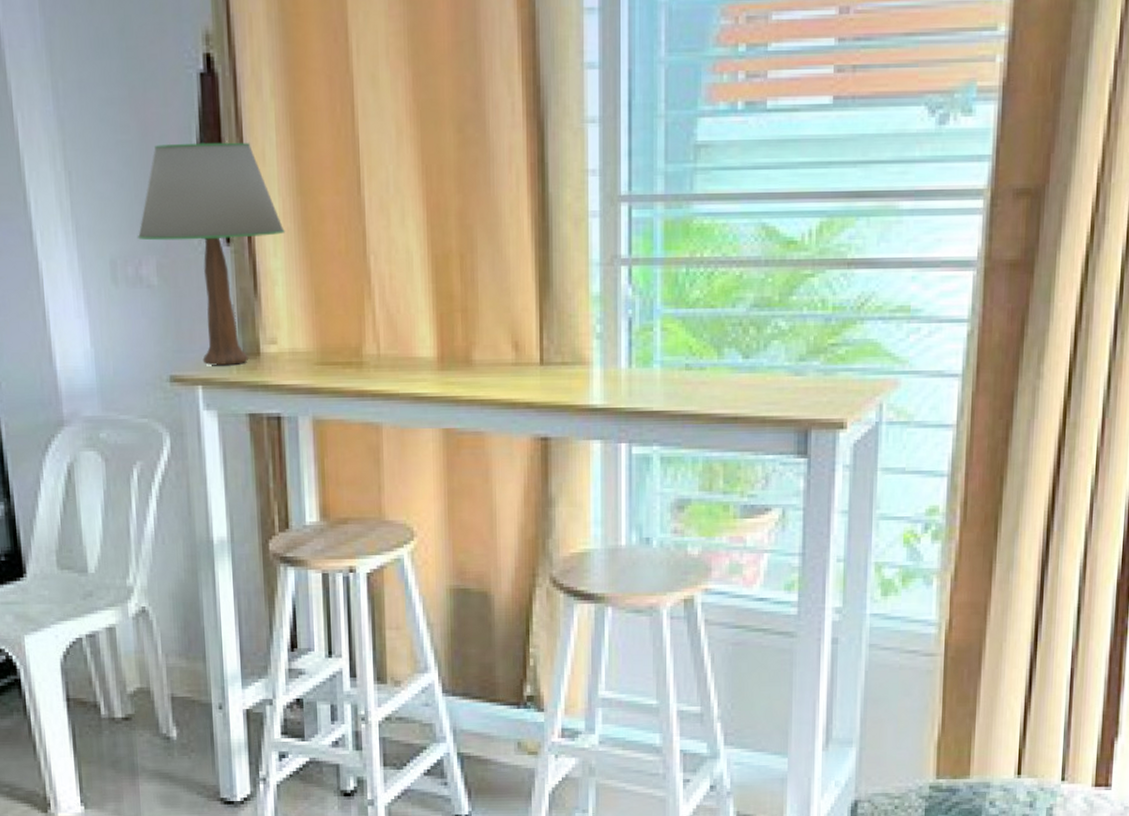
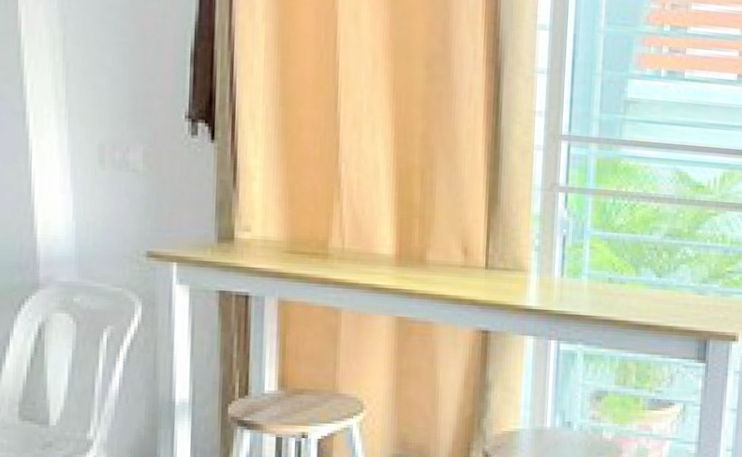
table lamp: present [137,132,286,365] -> none [127,42,267,247]

